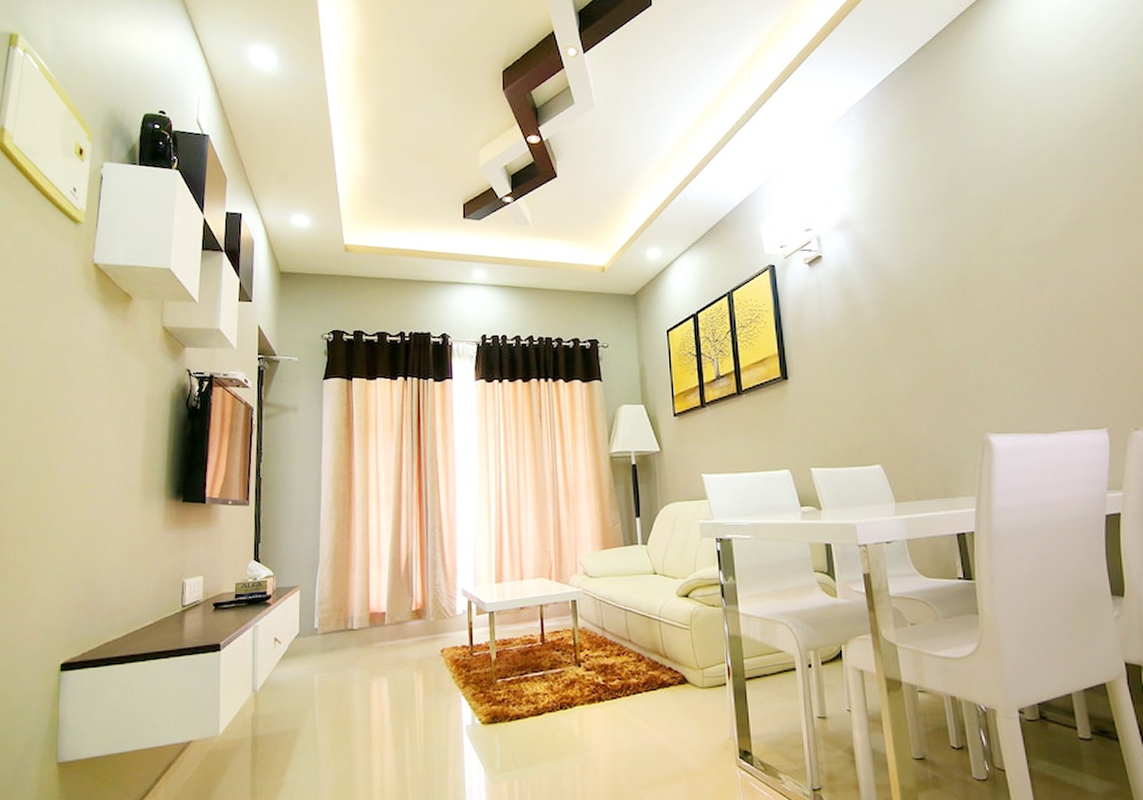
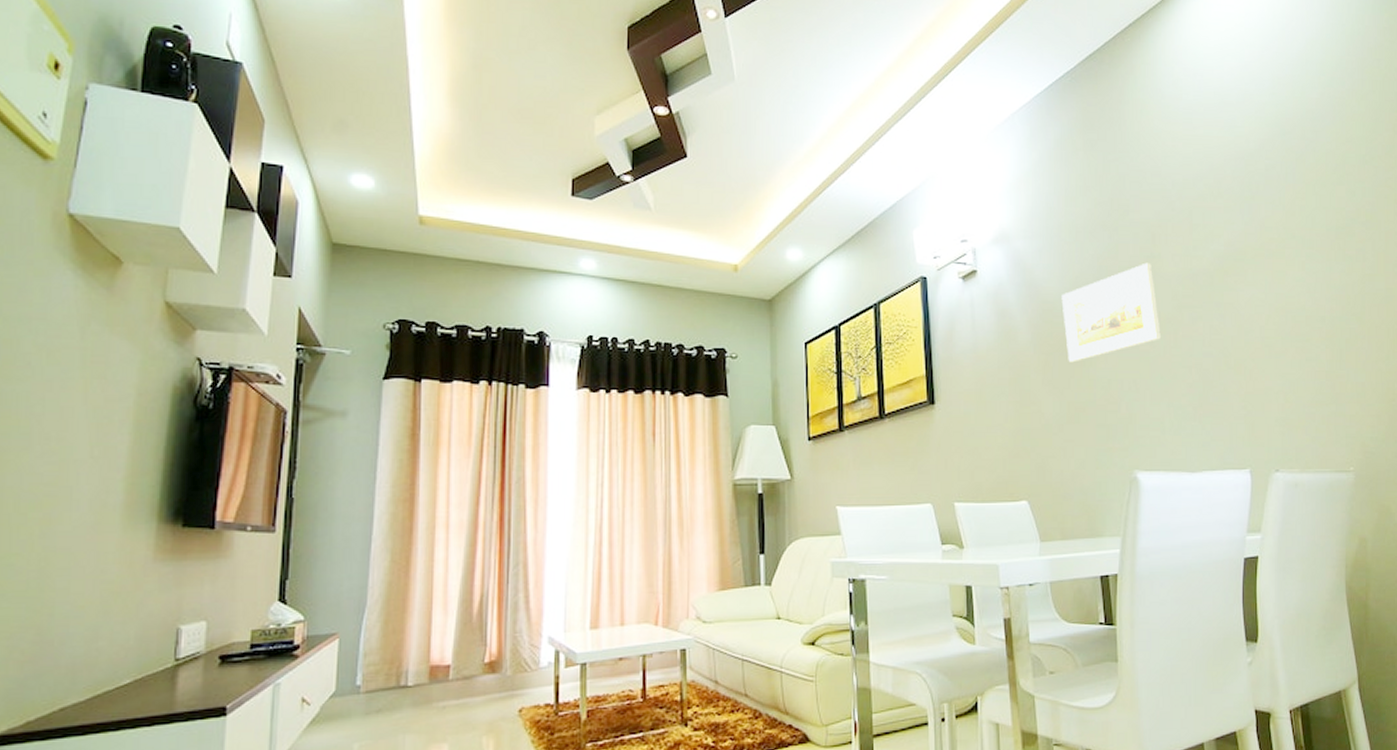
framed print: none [905,236,1007,335] -> present [1061,262,1161,363]

